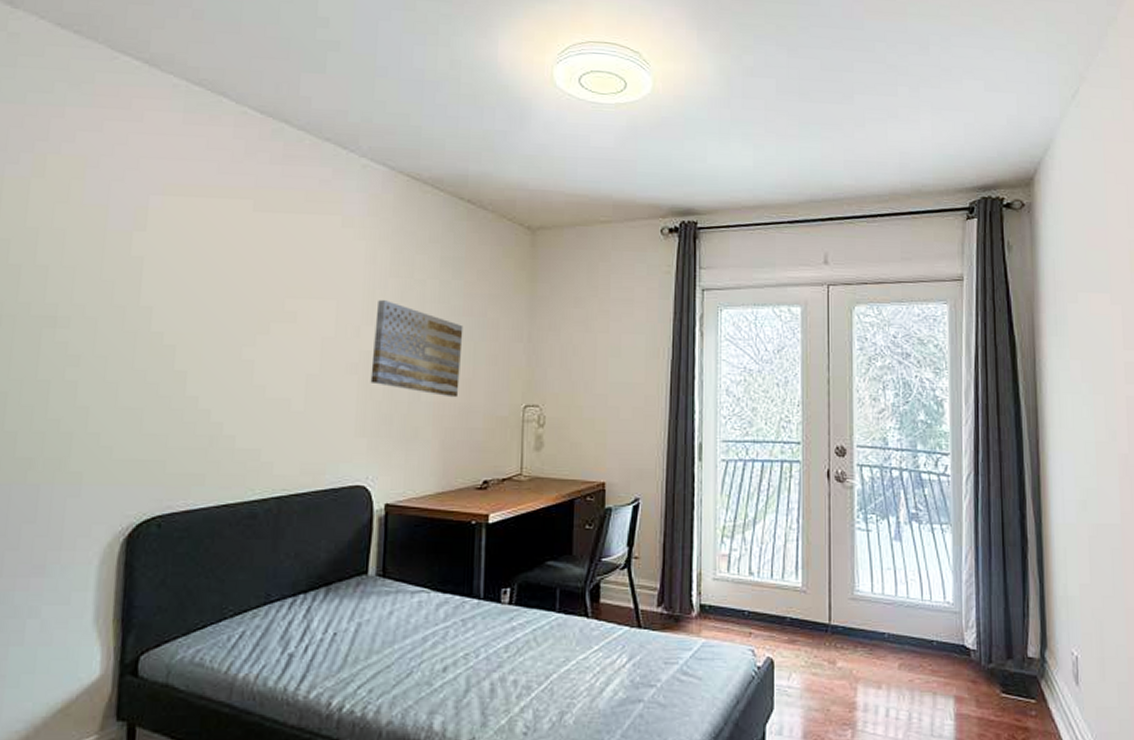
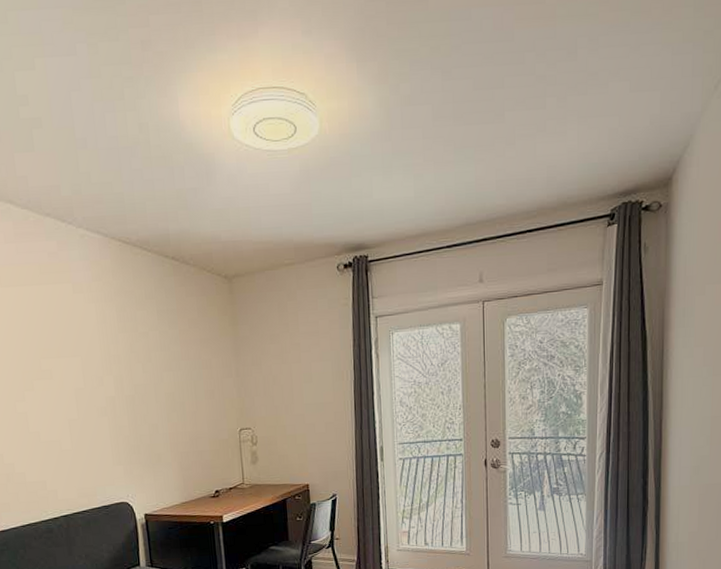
wall art: present [370,300,463,398] -> none [113,353,187,428]

